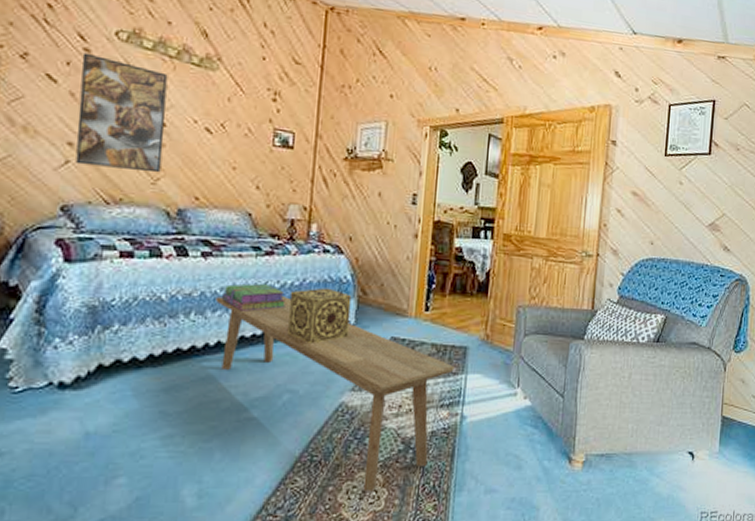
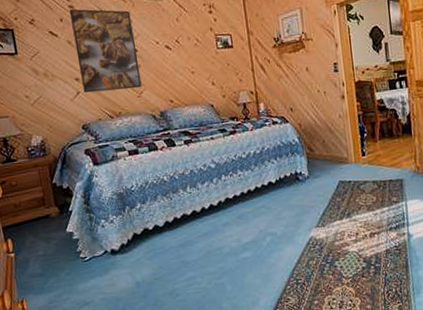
bench: present [215,295,455,492] -> none [201,162,395,302]
stack of books: present [222,283,286,311] -> none [206,155,253,180]
decorative box: present [288,288,352,345] -> none [254,151,306,197]

